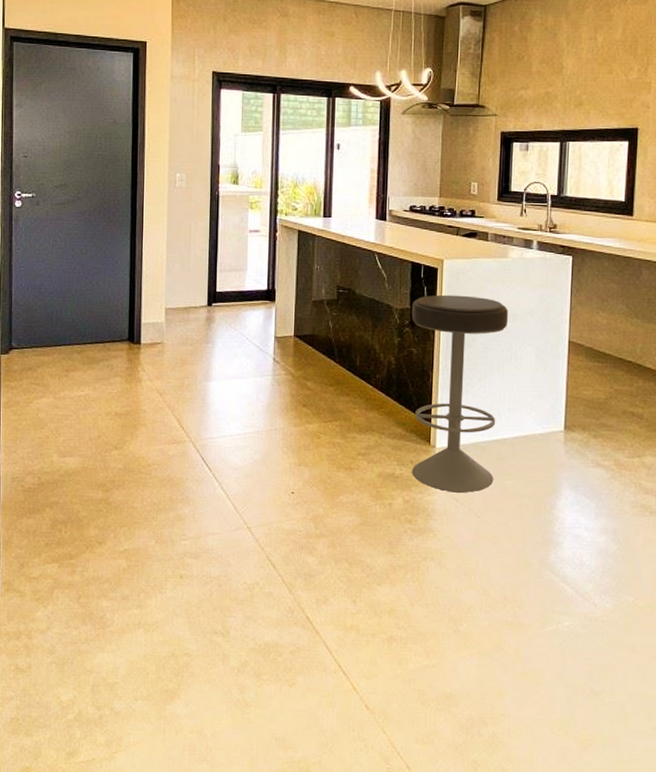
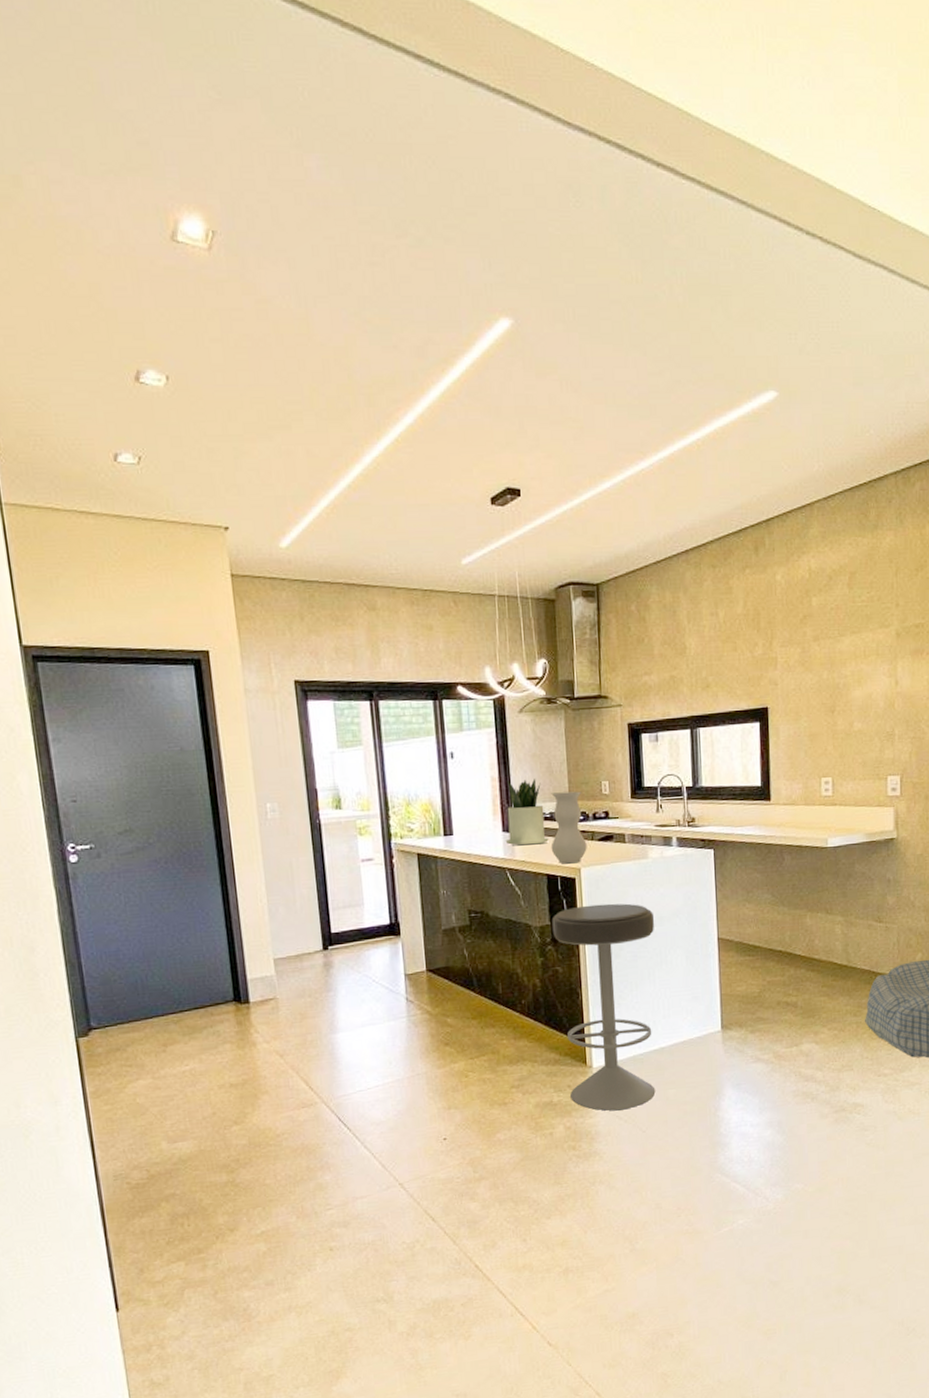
planter: none [377,174,417,234] -> present [505,779,549,846]
vase: none [418,188,452,255] -> present [551,791,587,864]

